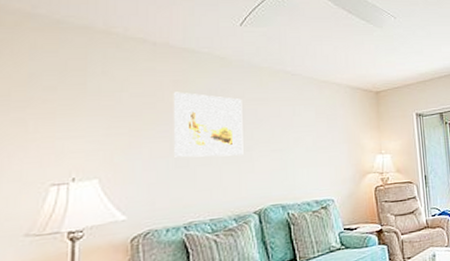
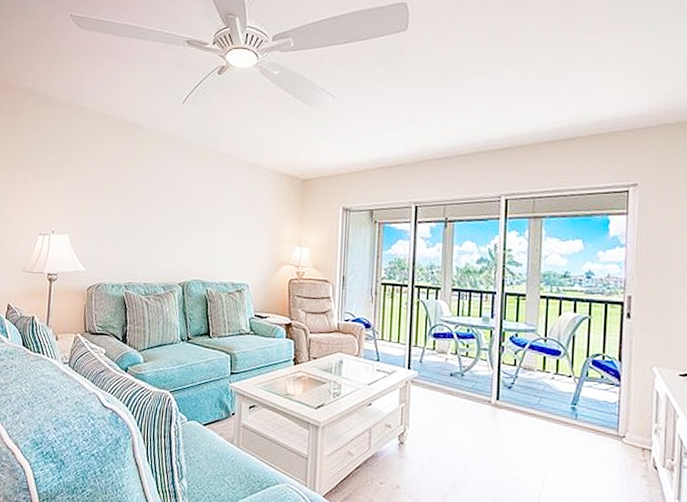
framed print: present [173,92,243,158] -> none [122,165,178,229]

